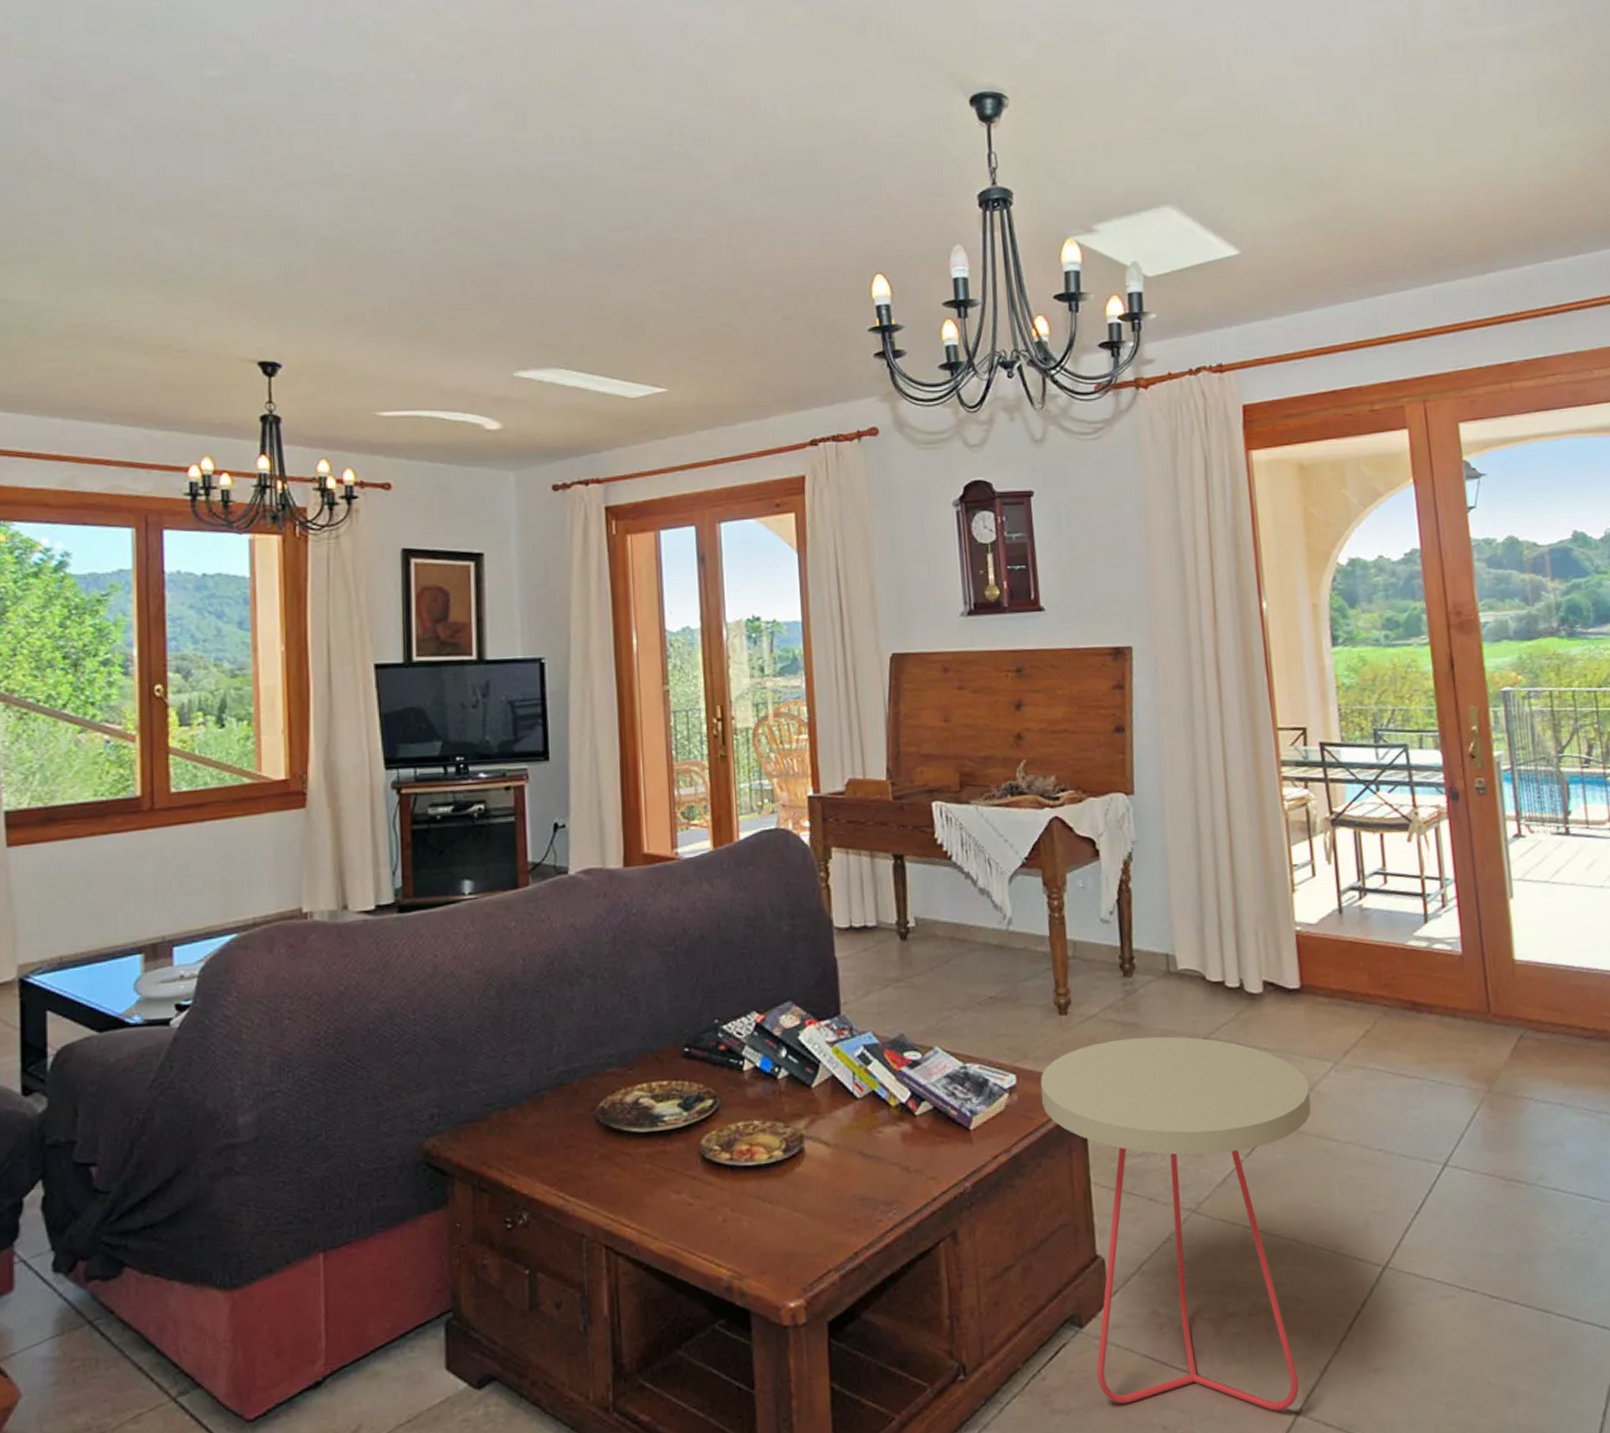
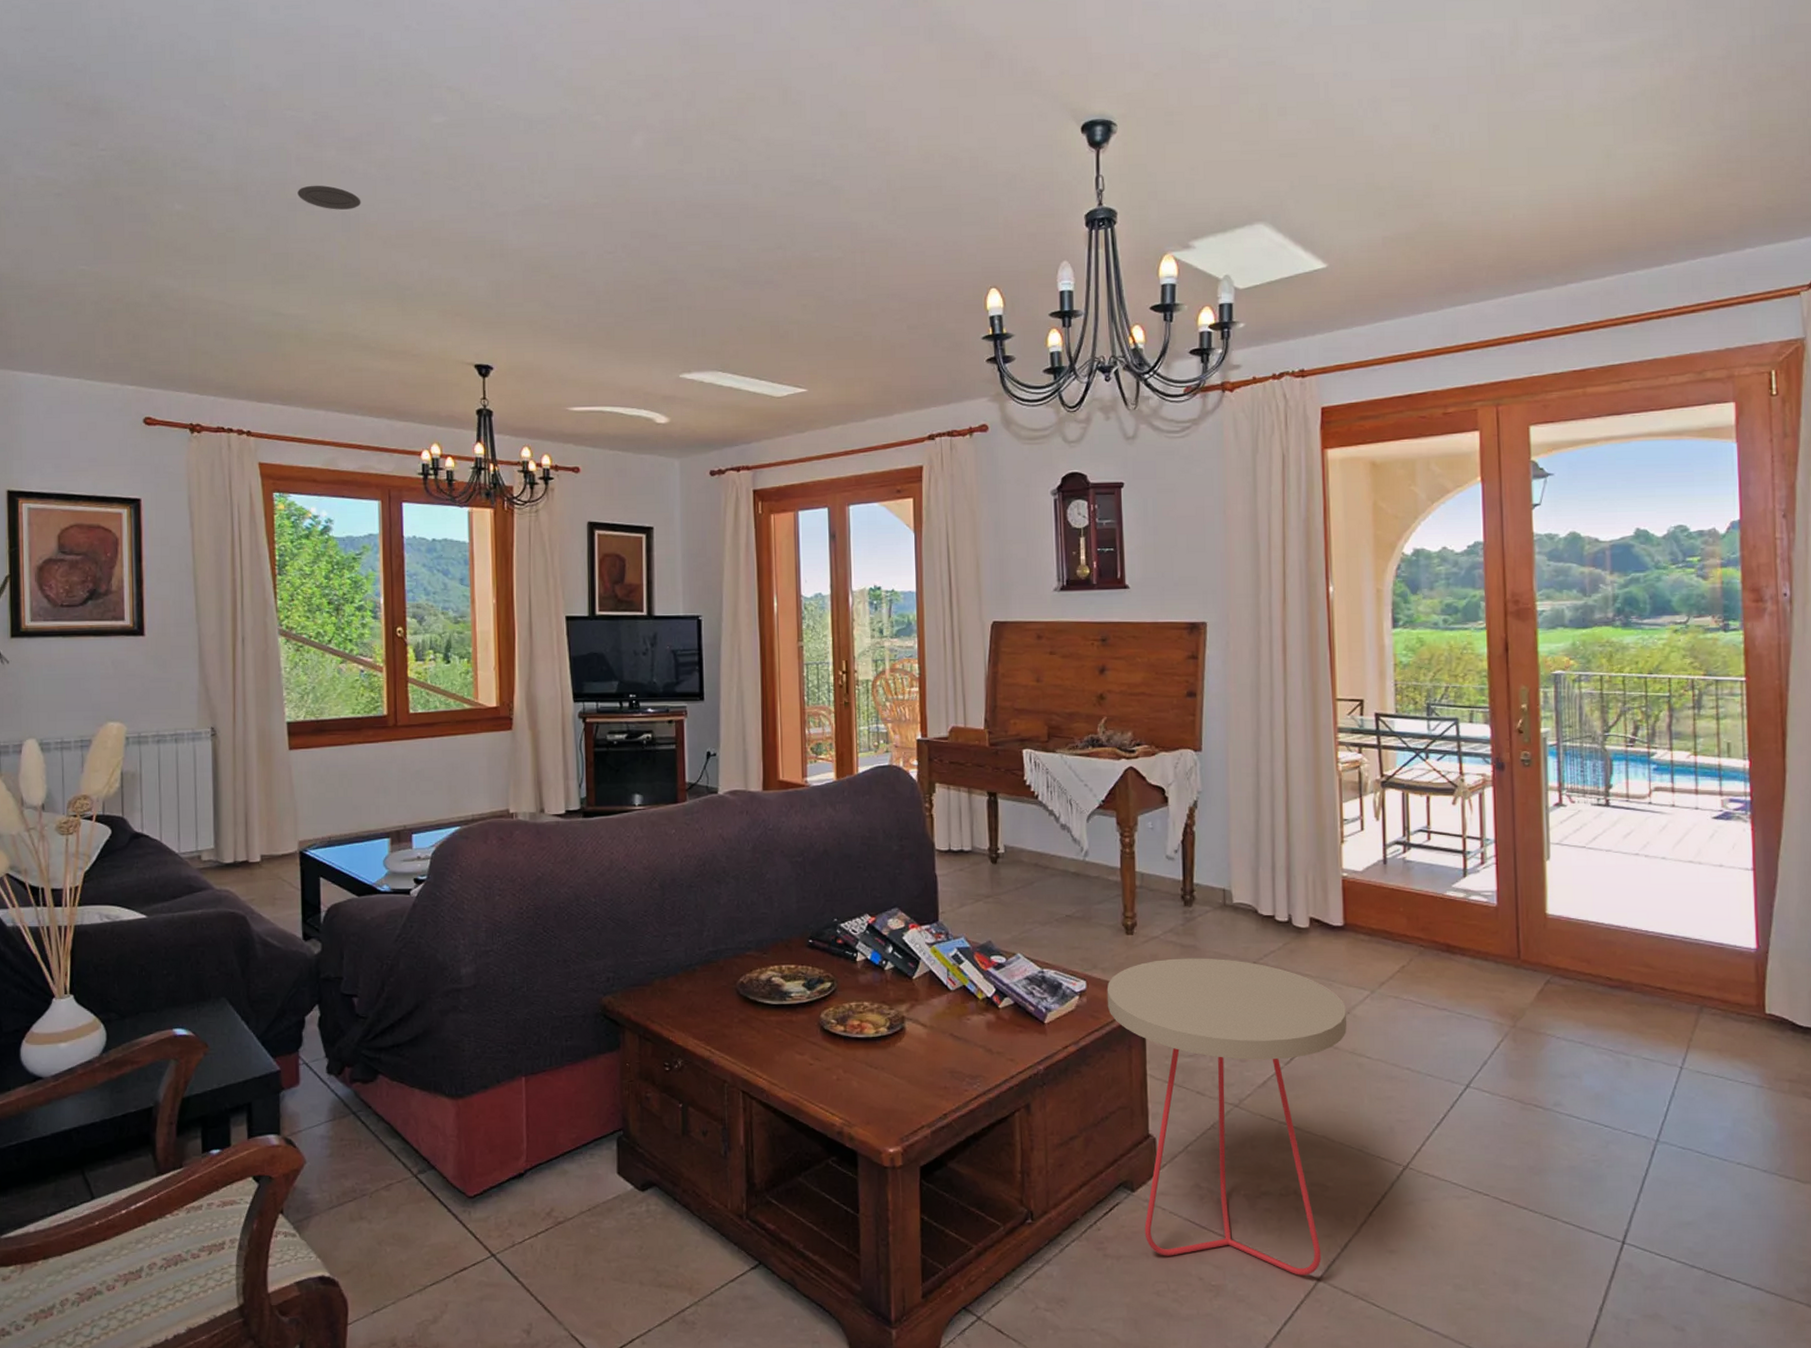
recessed light: none [30,146,113,177] -> present [297,185,361,210]

